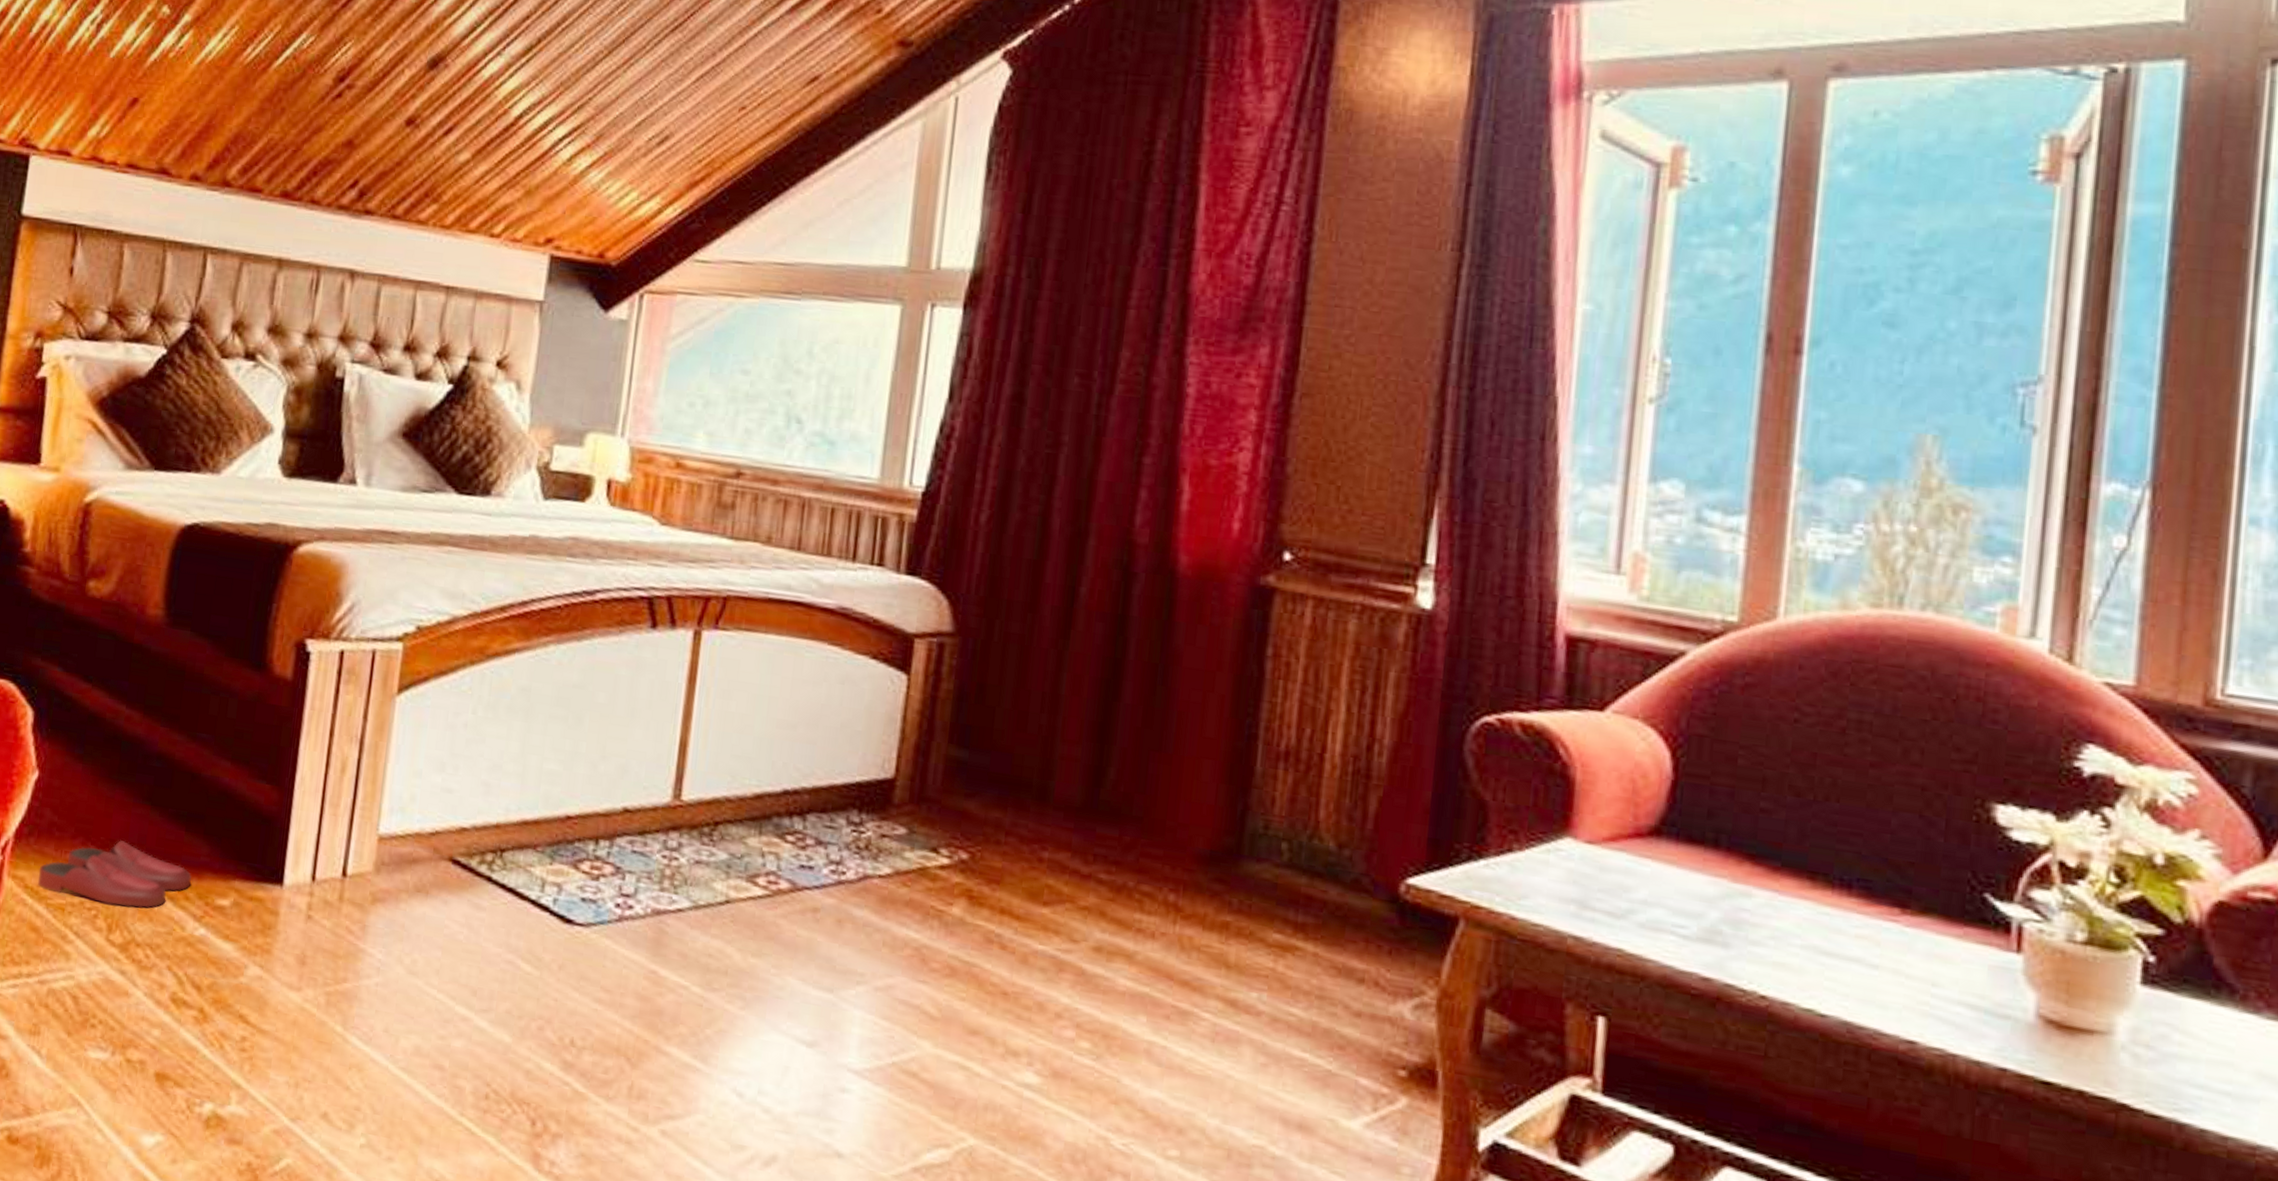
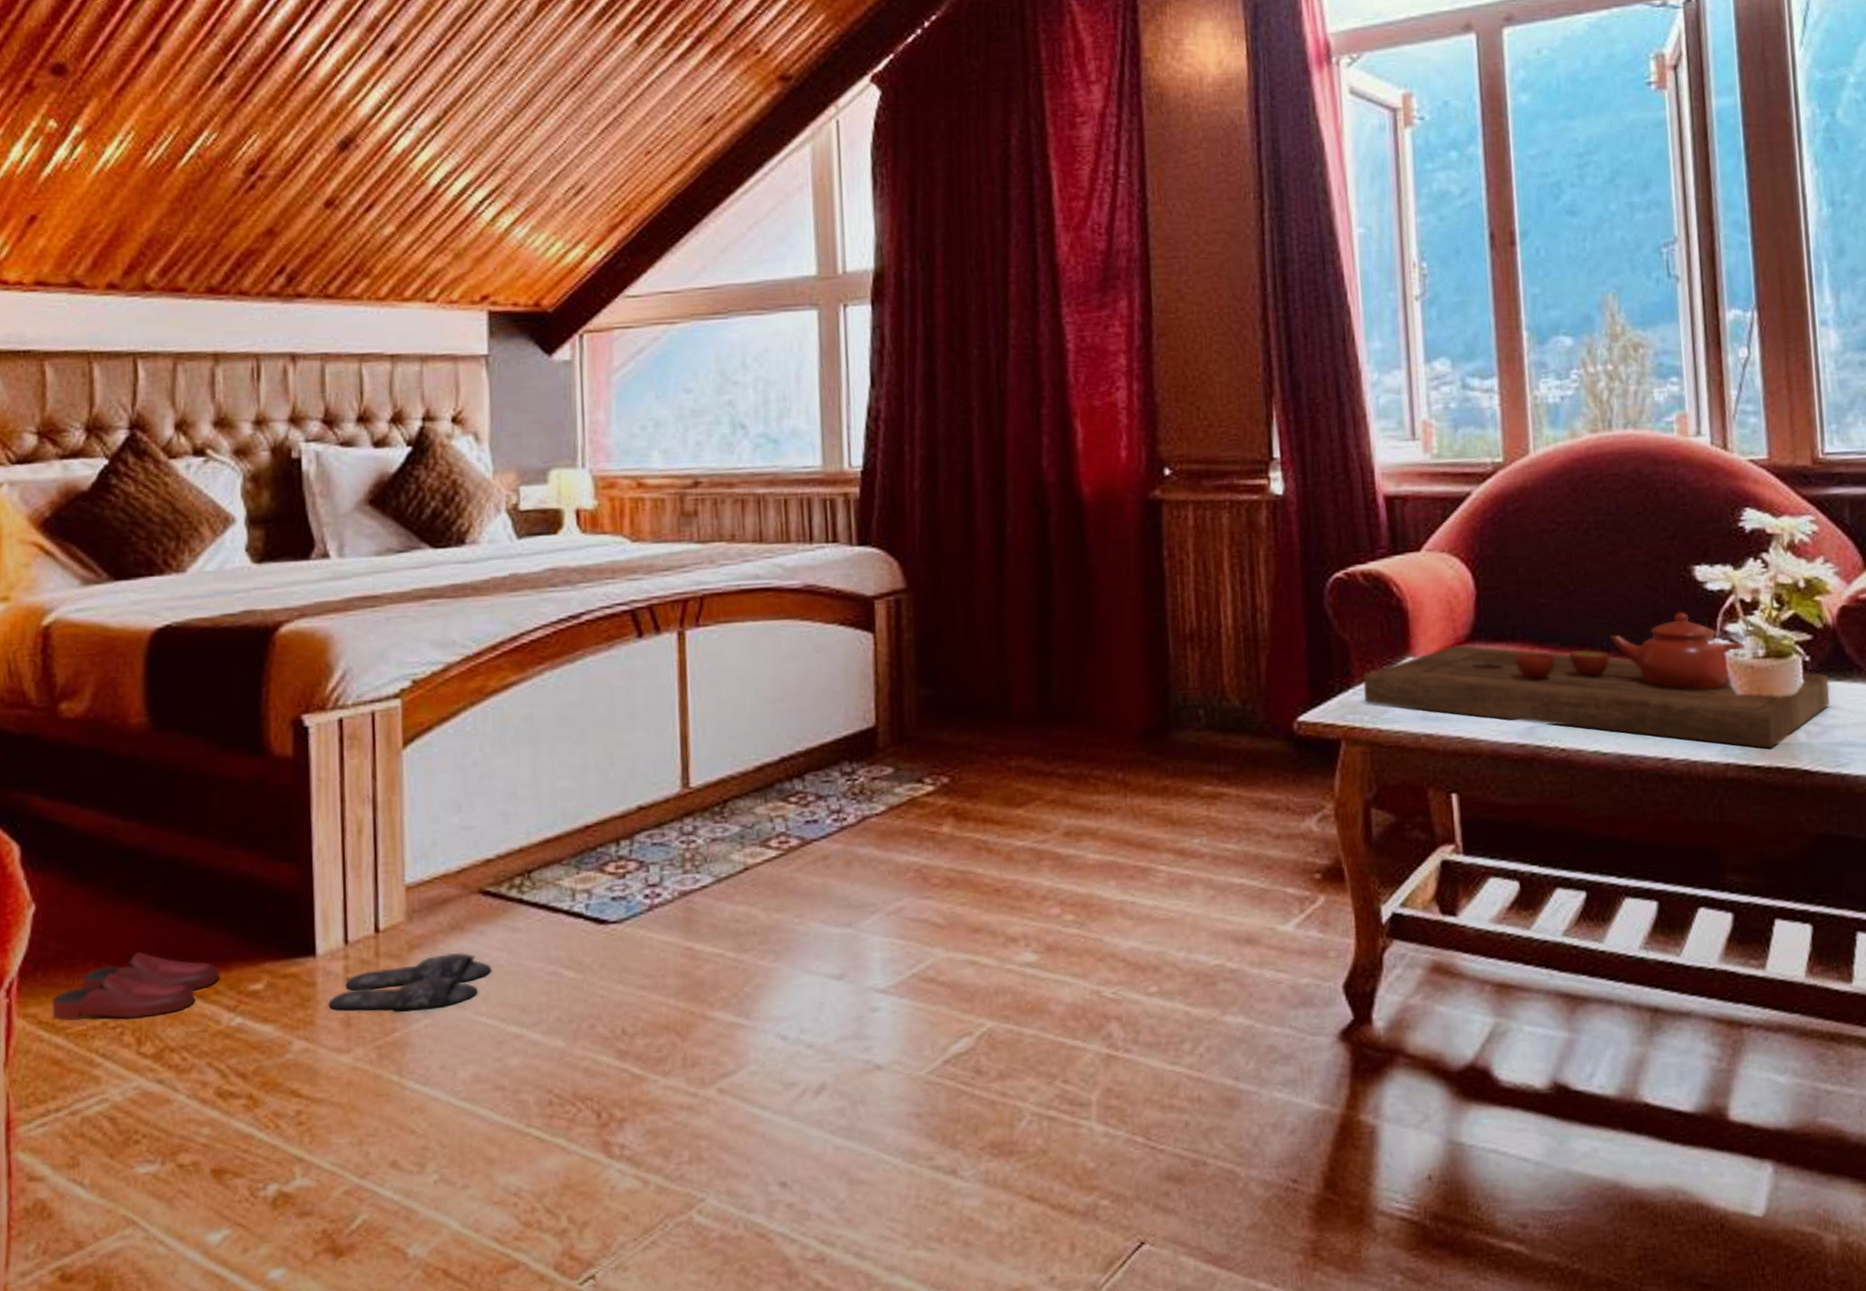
slippers: none [286,912,450,970] -> present [327,952,492,1011]
tea set: none [1498,835,2181,1064] -> present [1363,611,1830,748]

